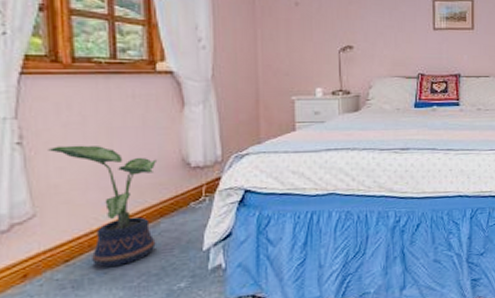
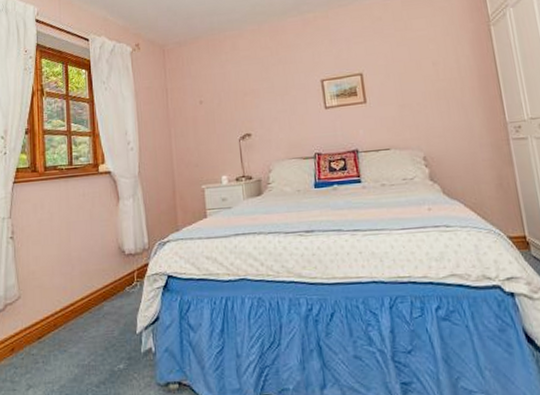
potted plant: present [48,145,156,268] -> none [29,237,101,346]

